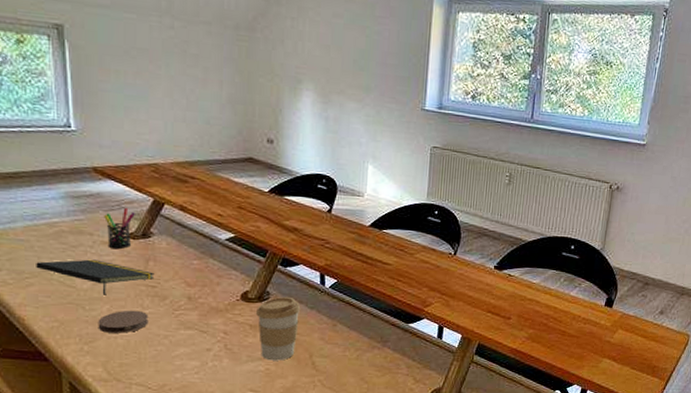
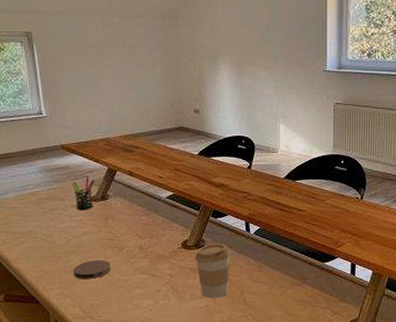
notepad: present [36,259,155,295] -> none [25,220,113,249]

